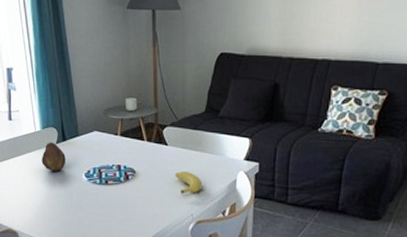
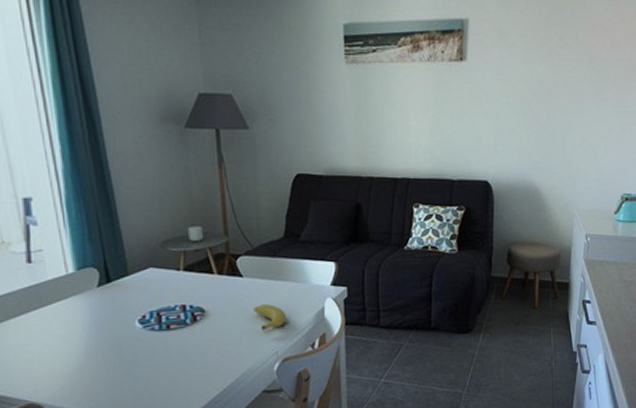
fruit: present [42,142,66,171] -> none [77,285,112,321]

